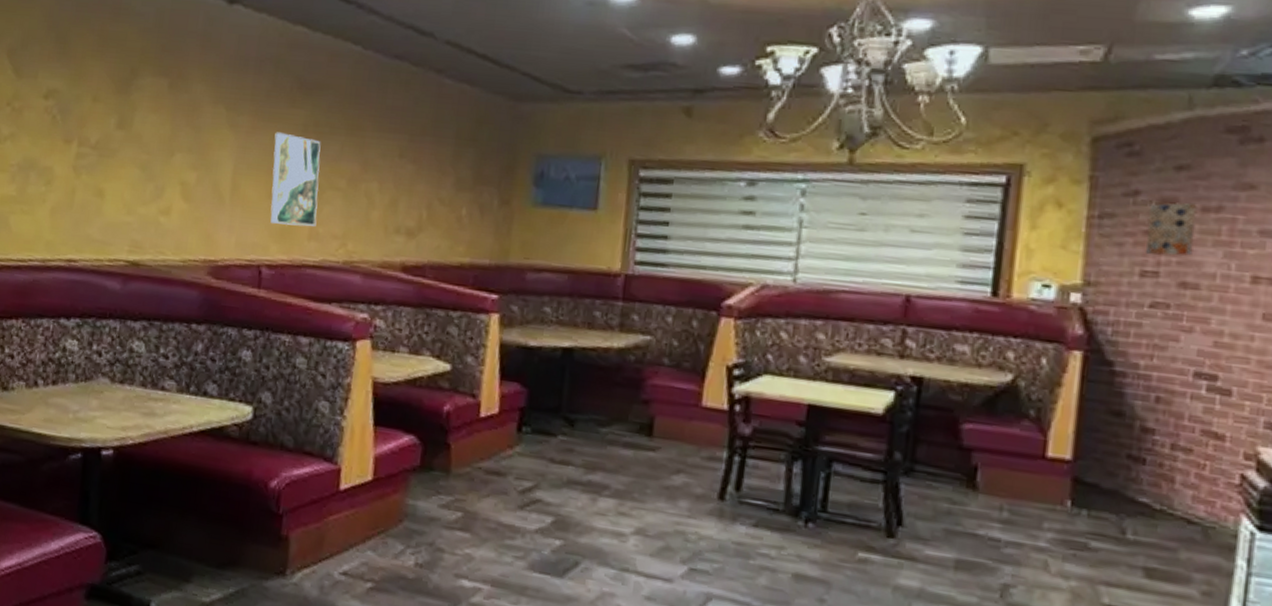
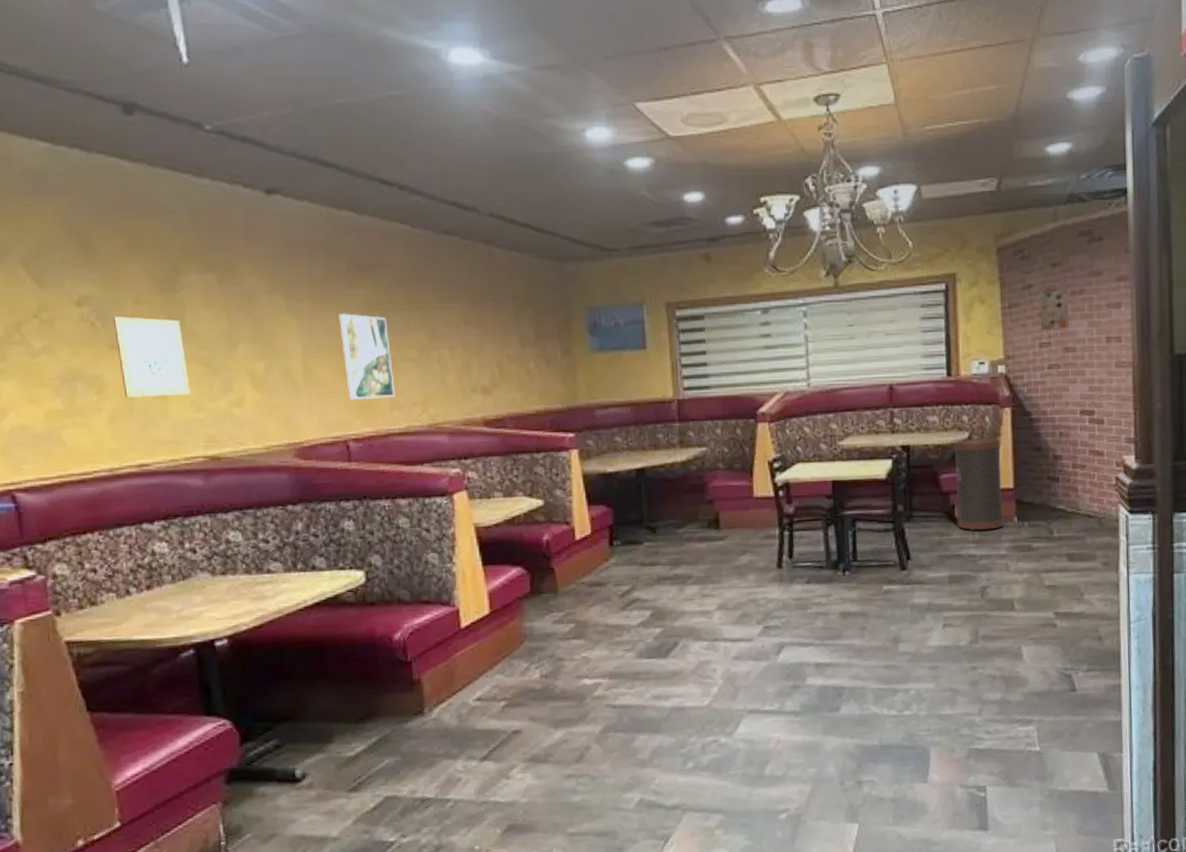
wall art: none [68,112,129,197] -> present [112,316,191,398]
trash can: none [978,382,1060,511] -> present [953,438,1004,532]

